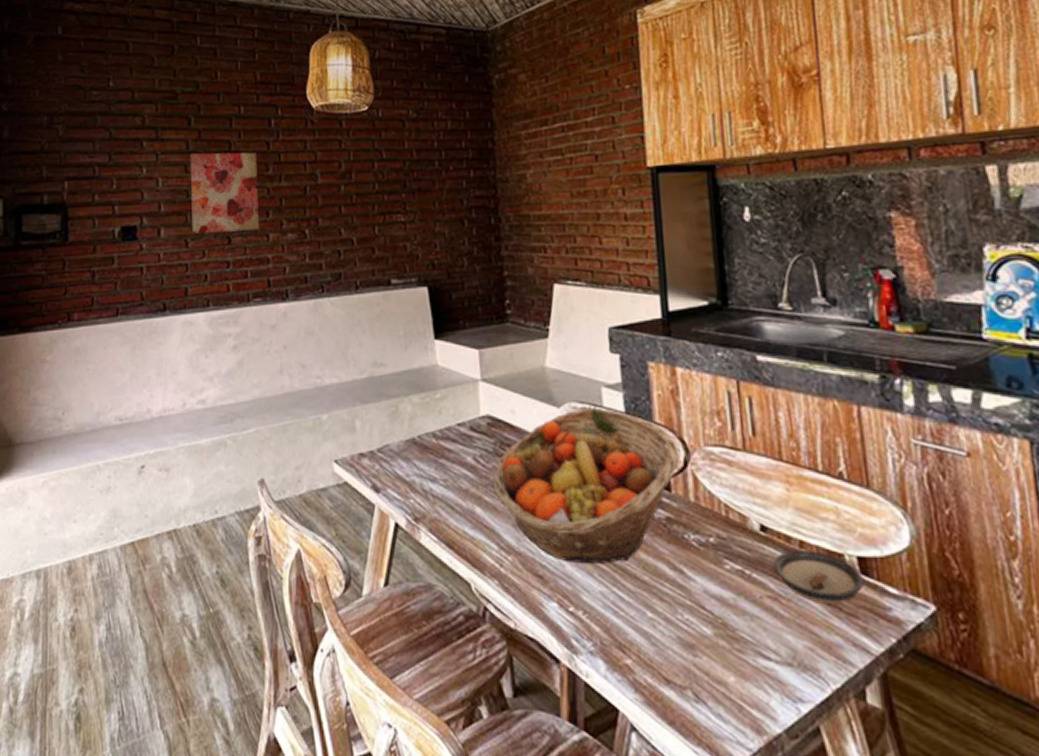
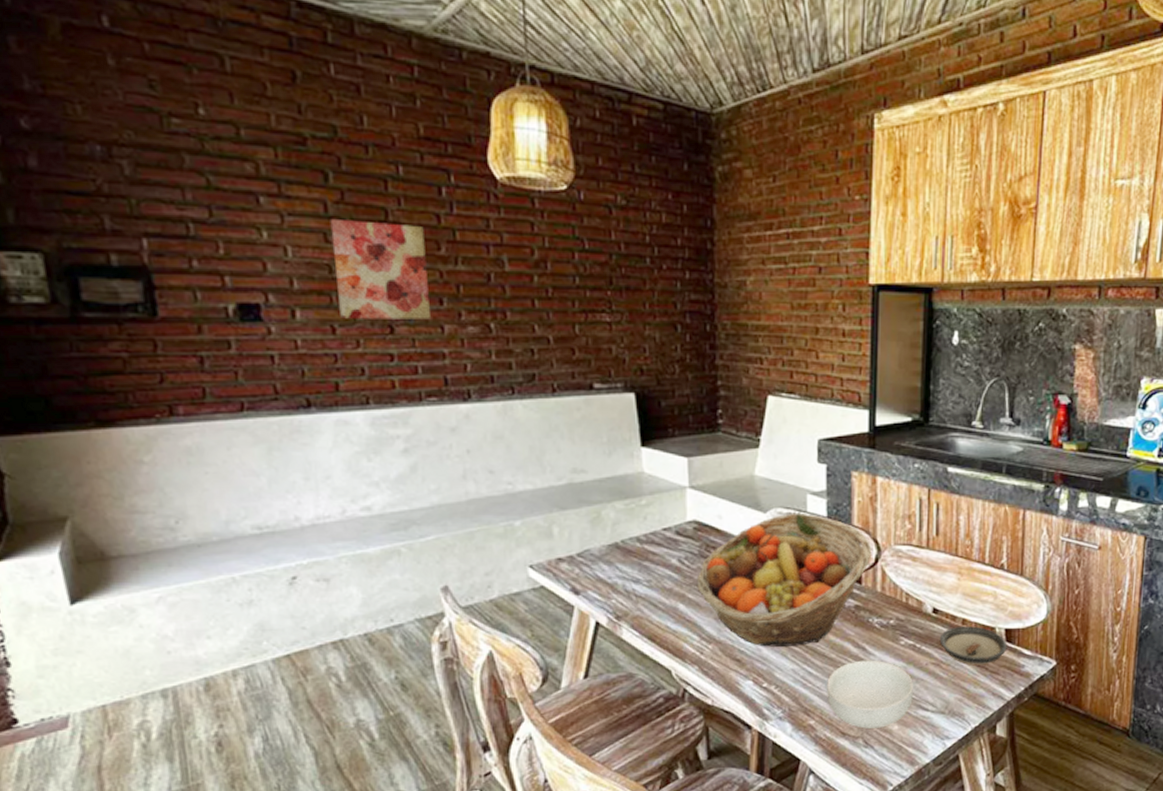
cereal bowl: none [642,586,749,678] -> present [827,660,913,729]

